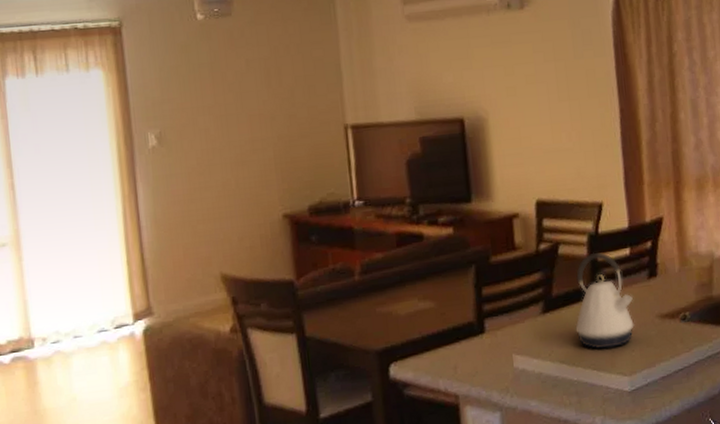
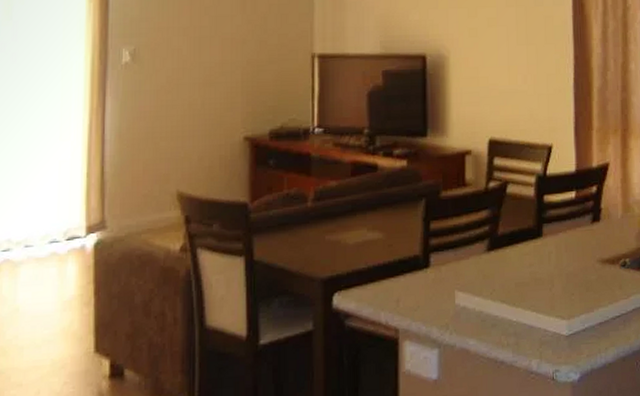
kettle: present [575,252,634,349] -> none [518,193,576,291]

